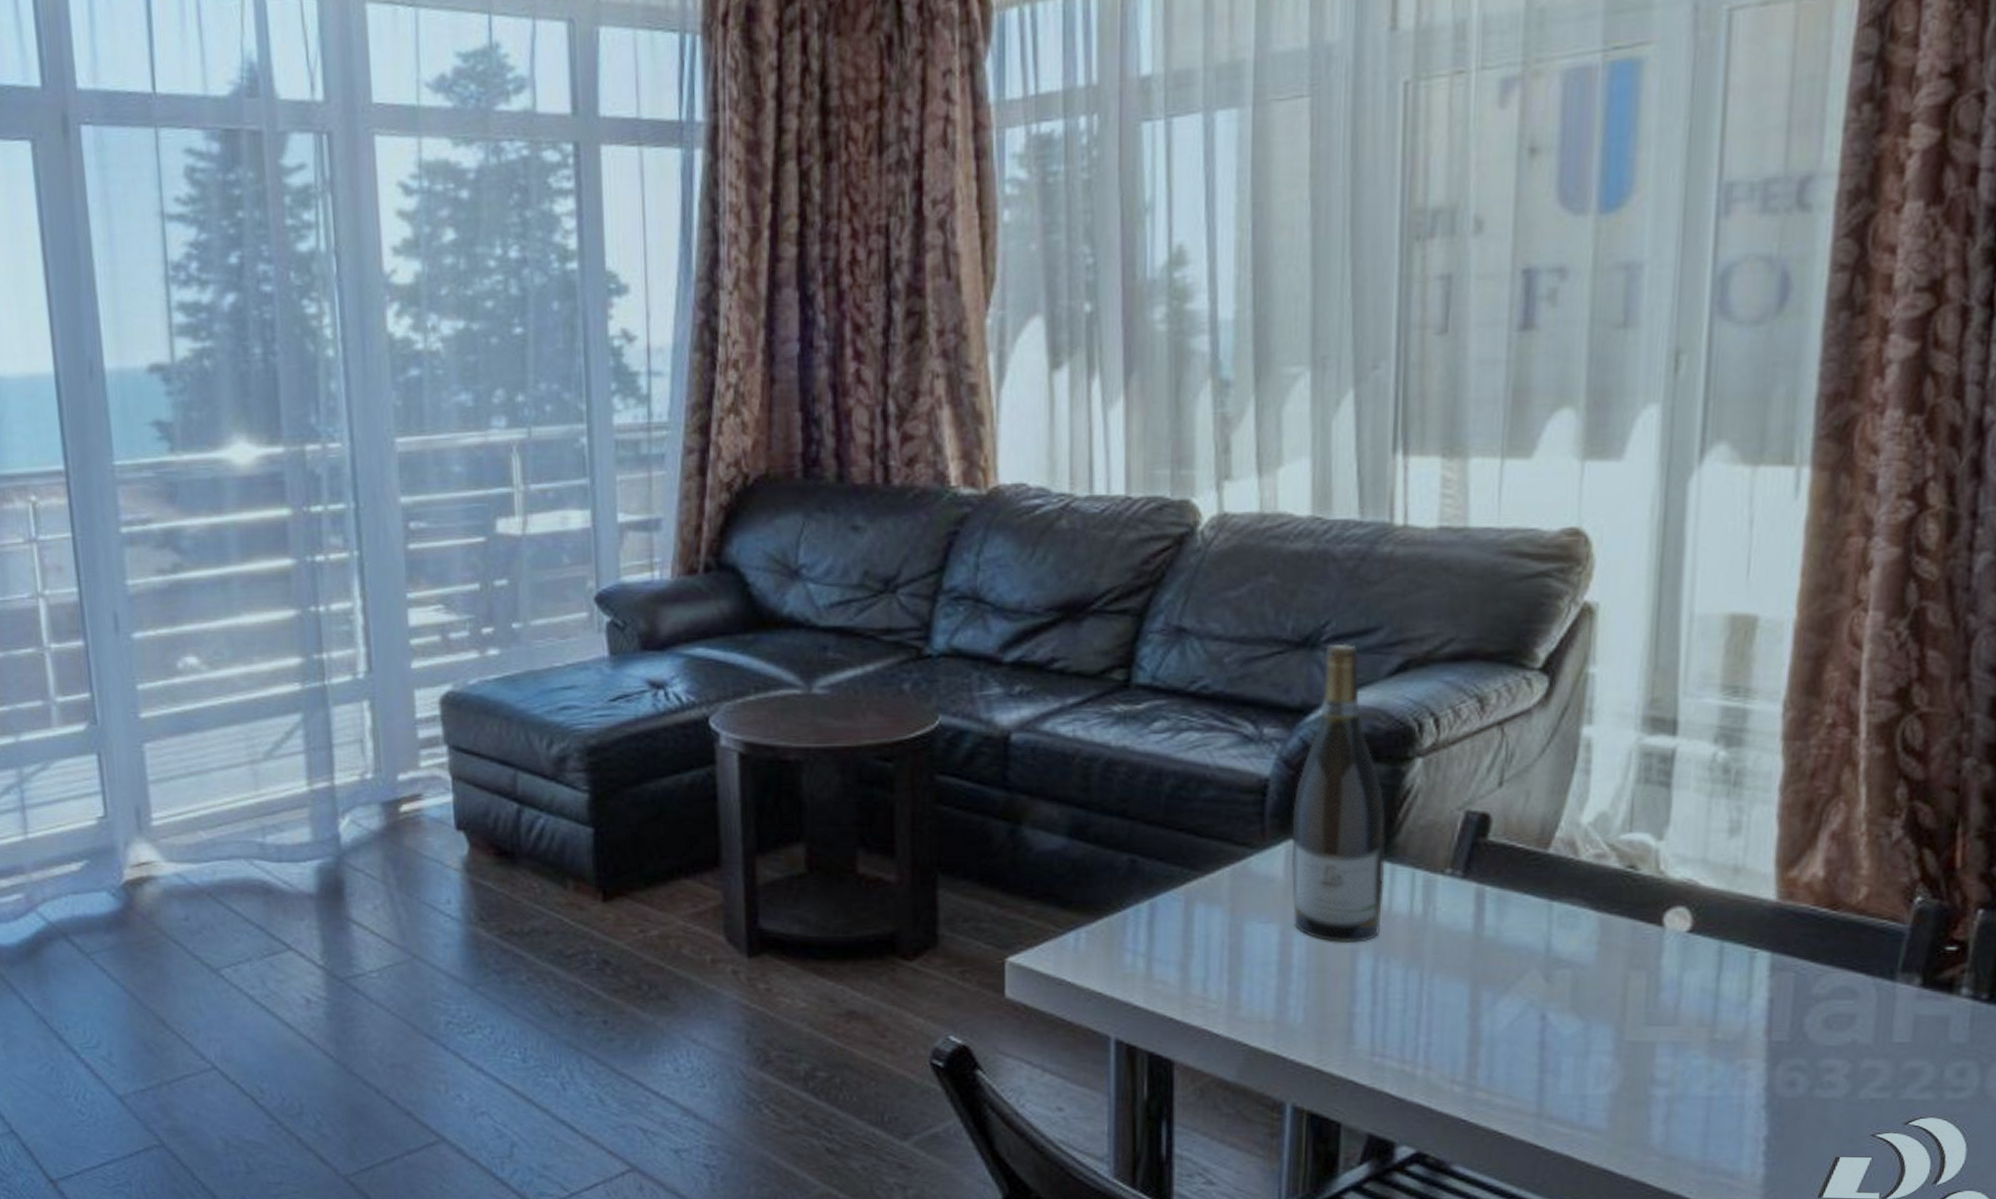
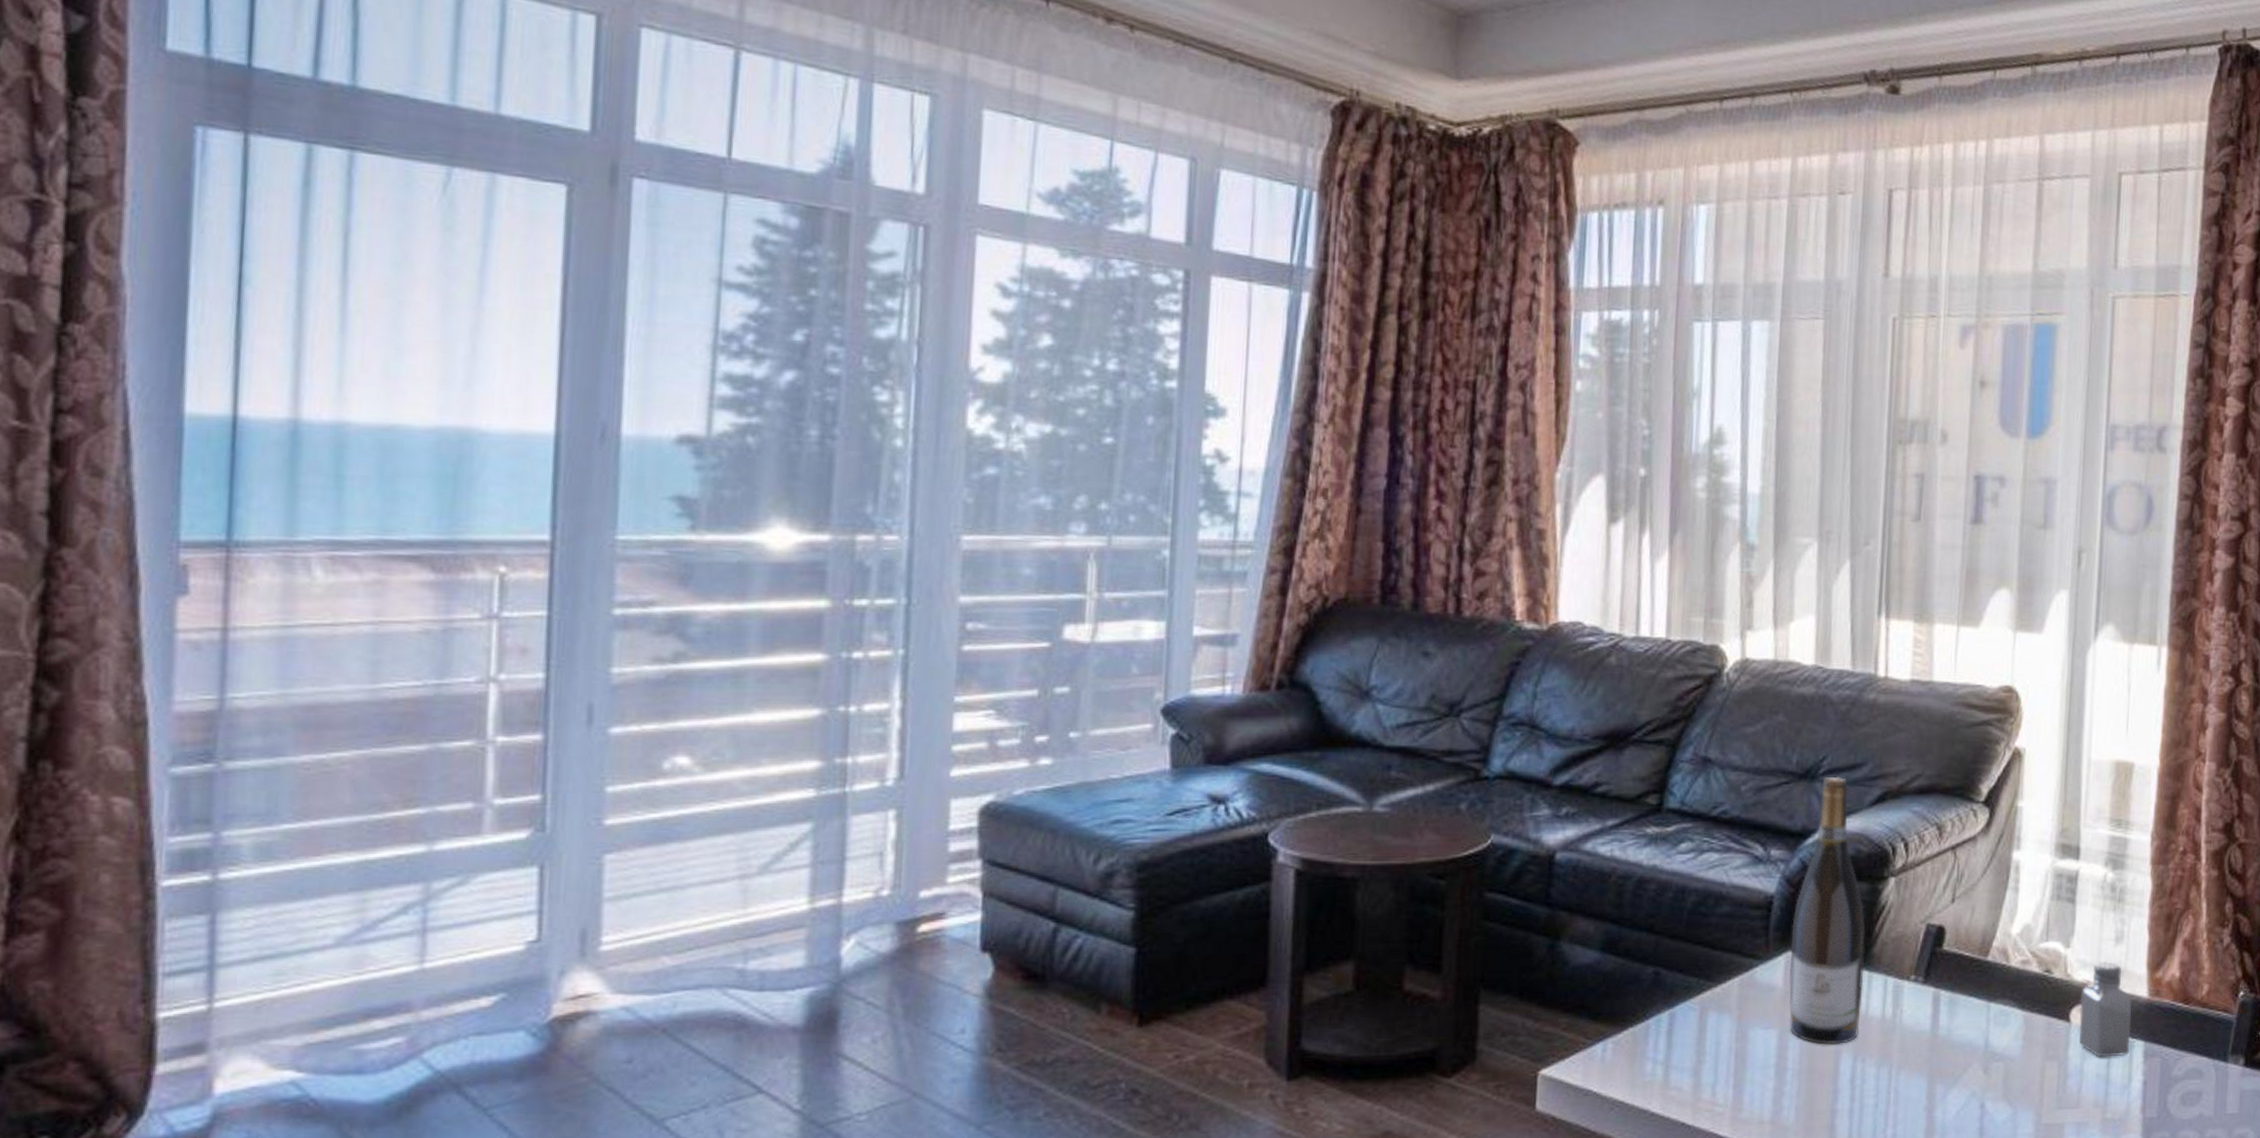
saltshaker: none [1676,856,1752,969] -> present [2079,960,2132,1058]

